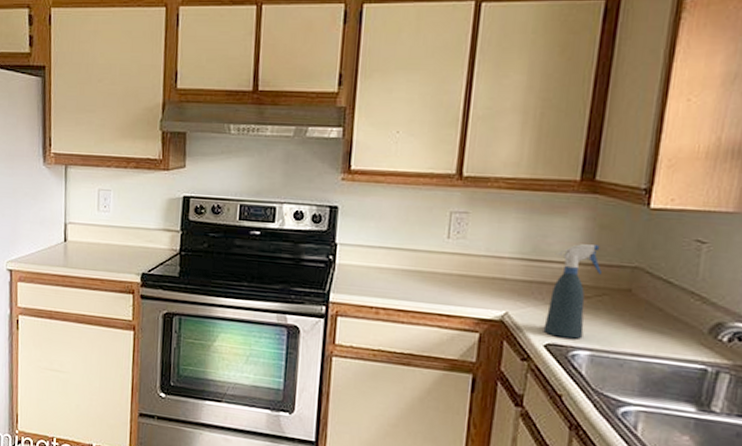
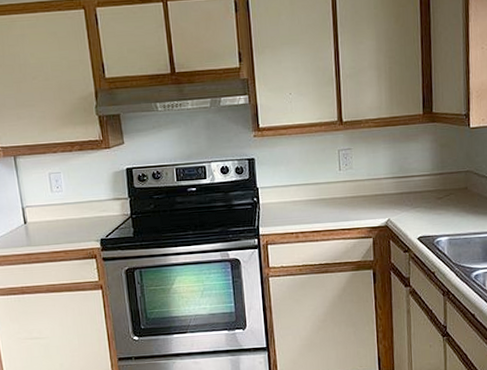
spray bottle: present [543,244,601,339] -> none [414,159,446,231]

